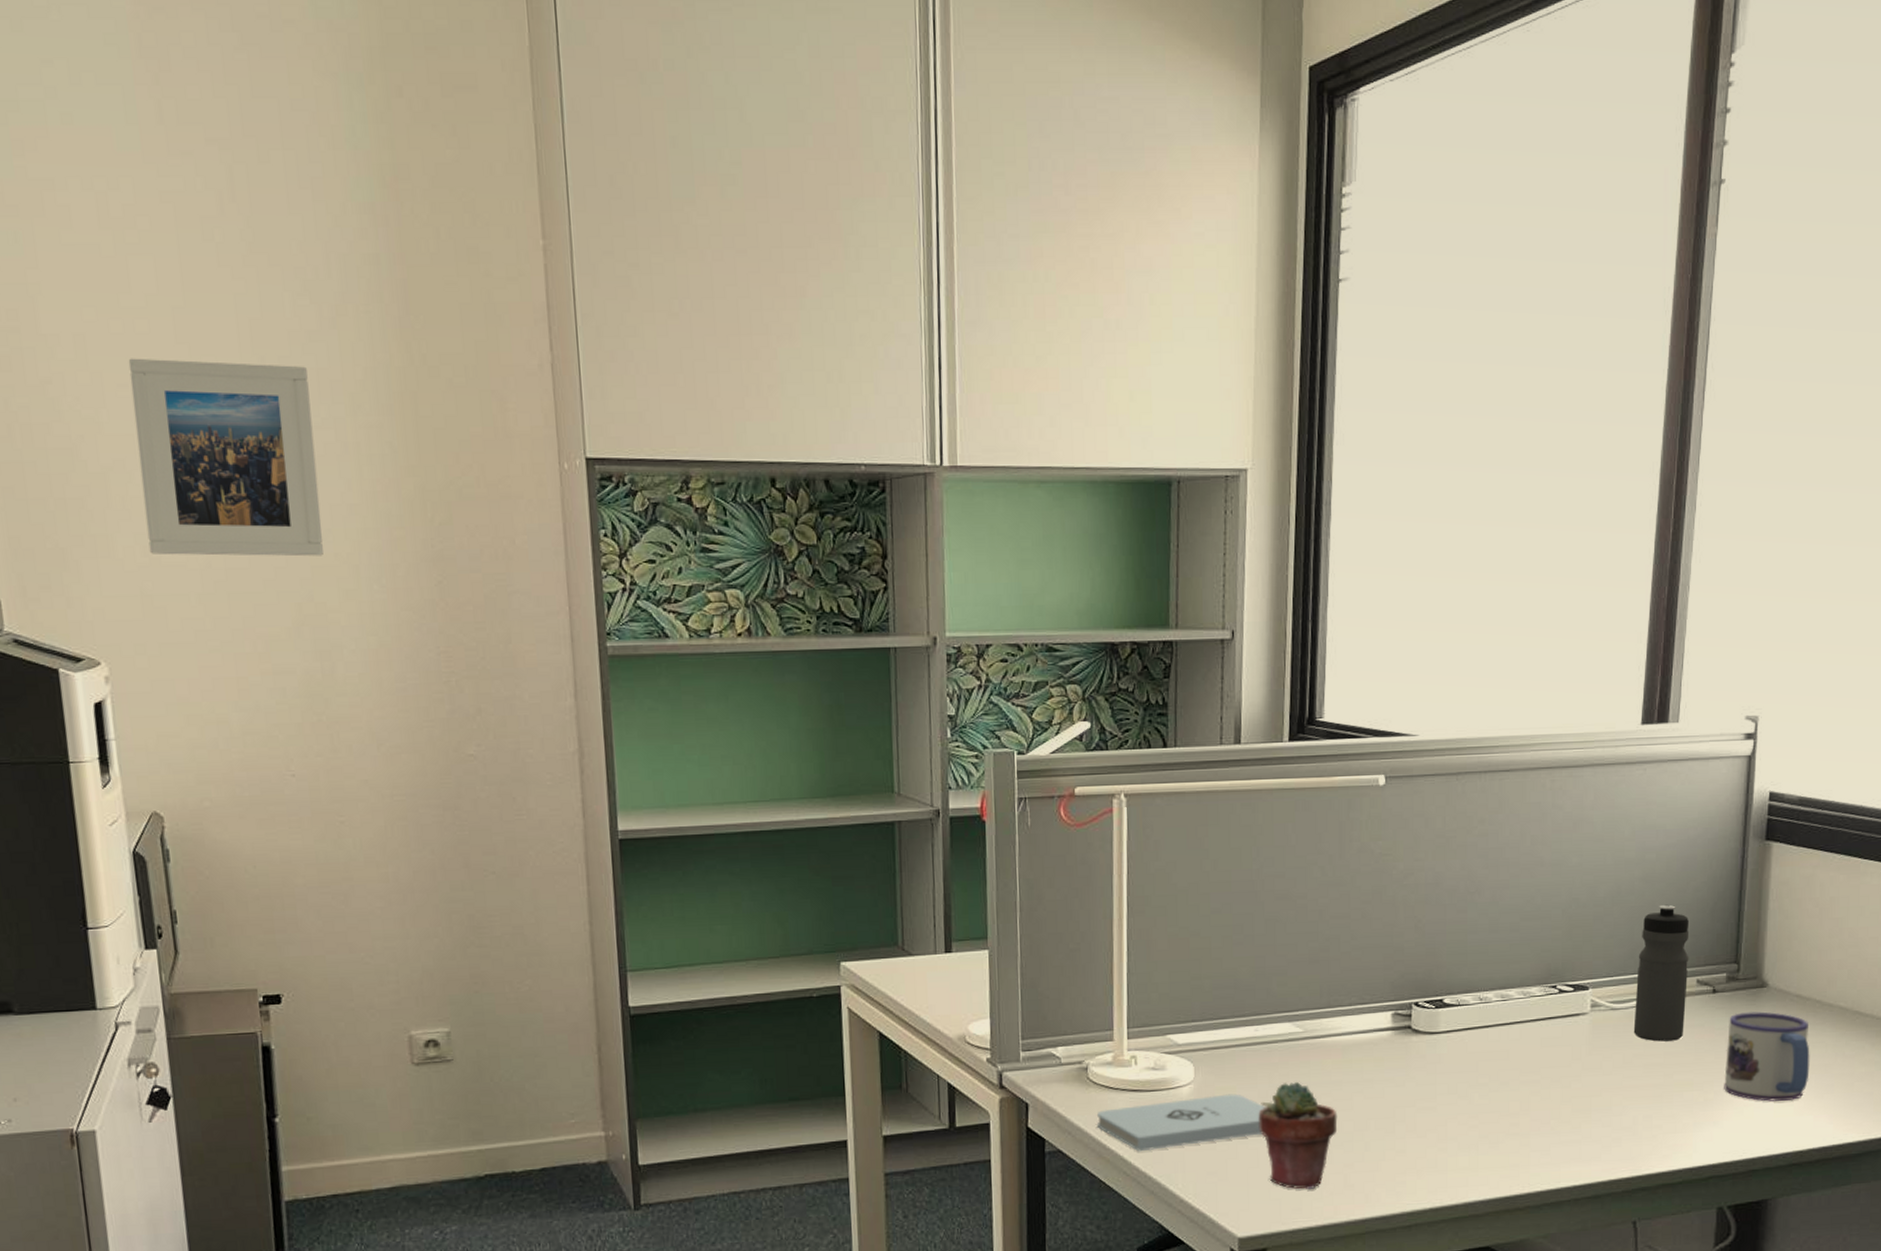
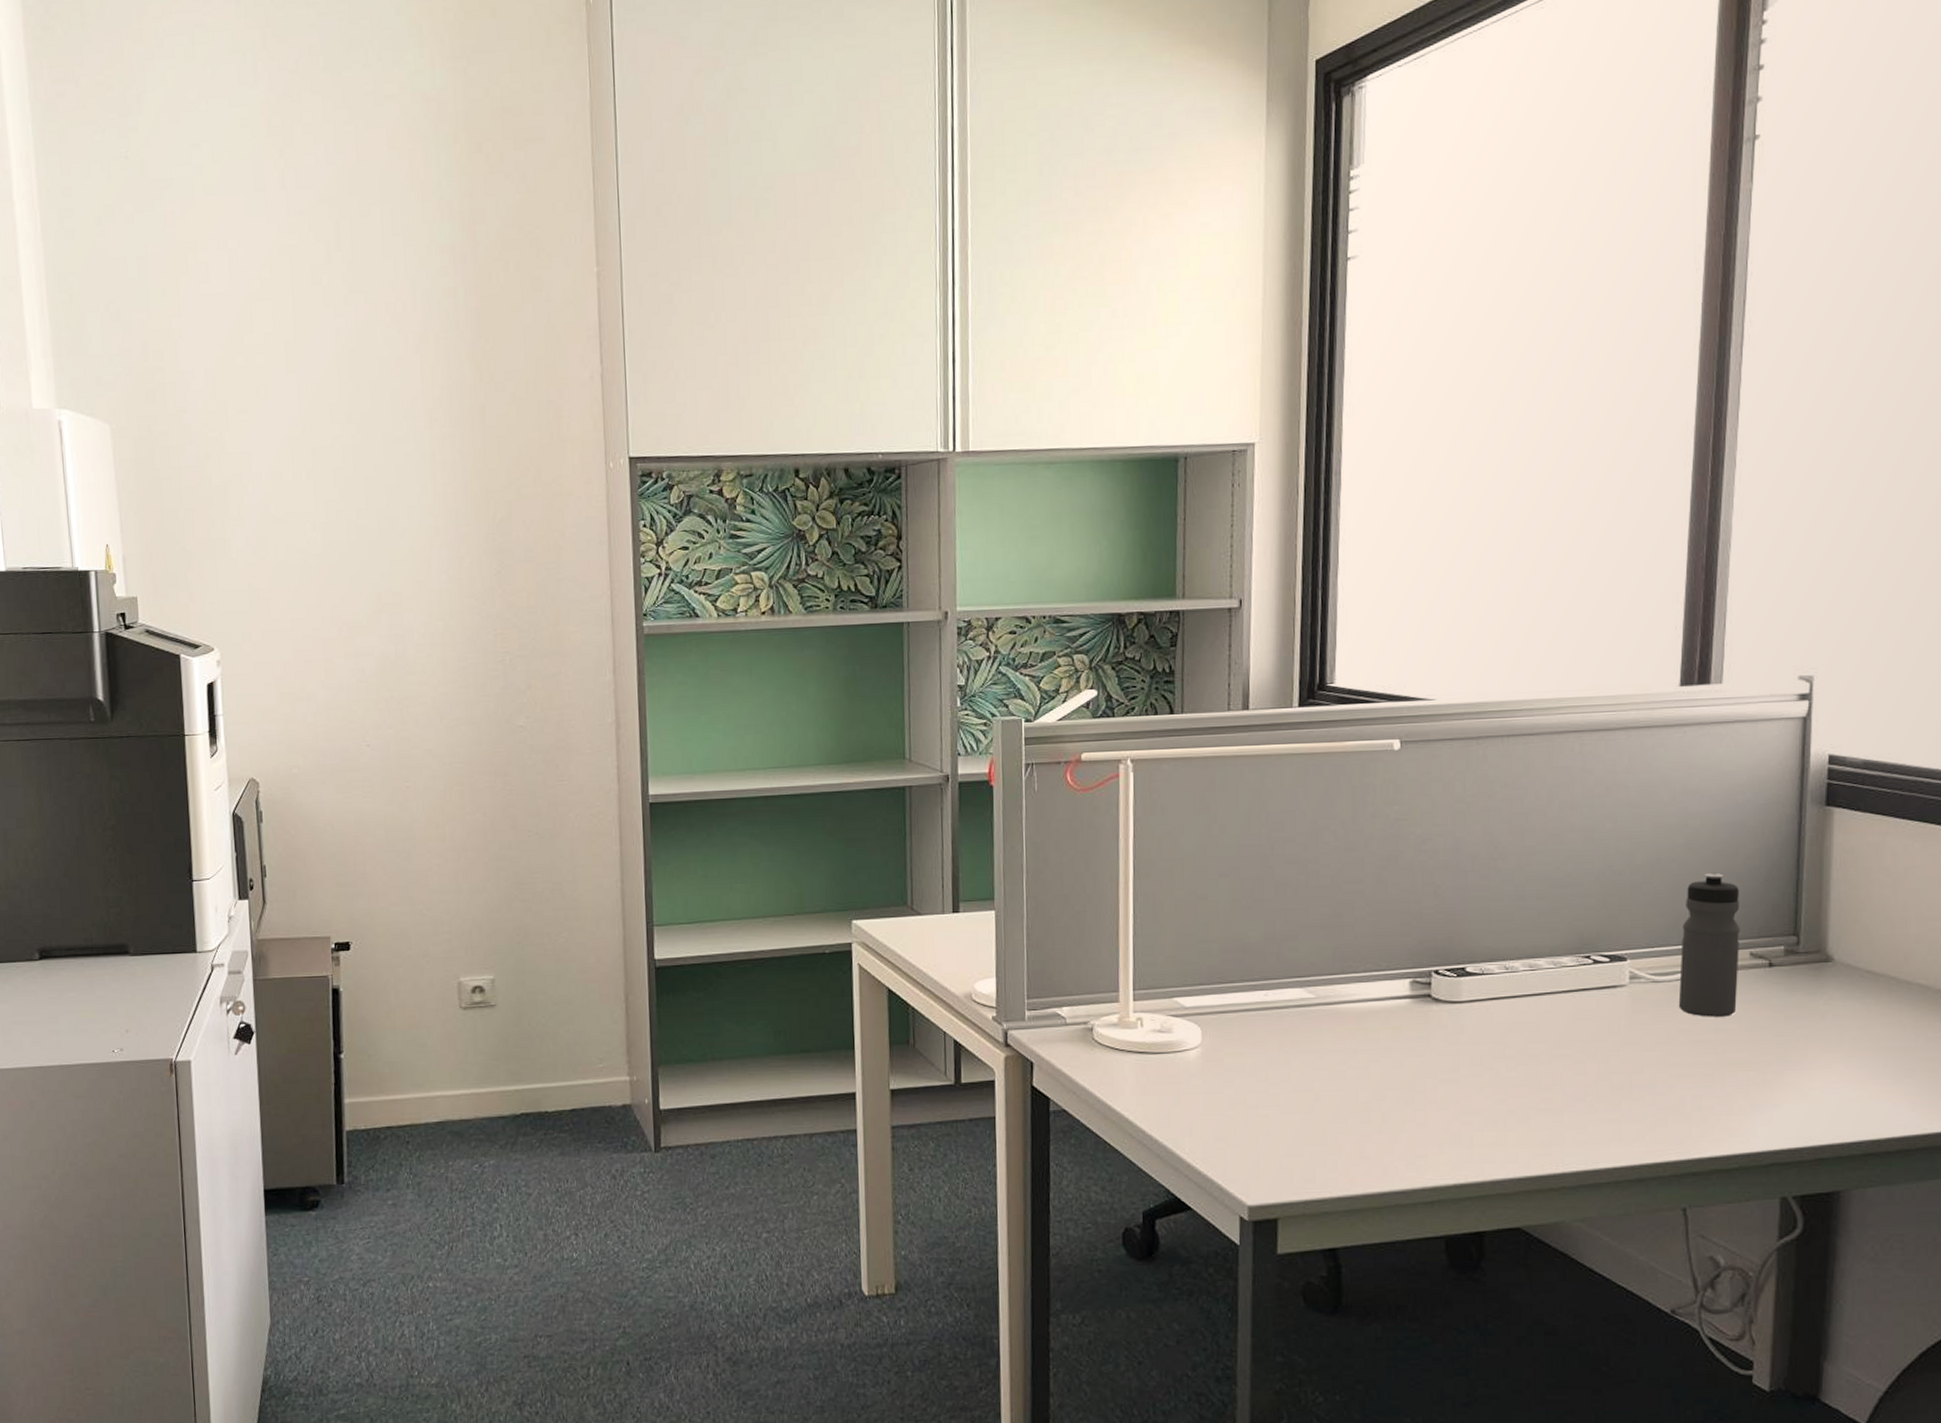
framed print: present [128,358,323,557] -> none [248,387,401,555]
notepad: present [1096,1094,1266,1152] -> none [1102,1059,1277,1114]
potted succulent: present [1258,1081,1338,1190] -> none [1268,1048,1353,1160]
mug: present [1724,1011,1810,1101] -> none [1785,988,1886,1085]

